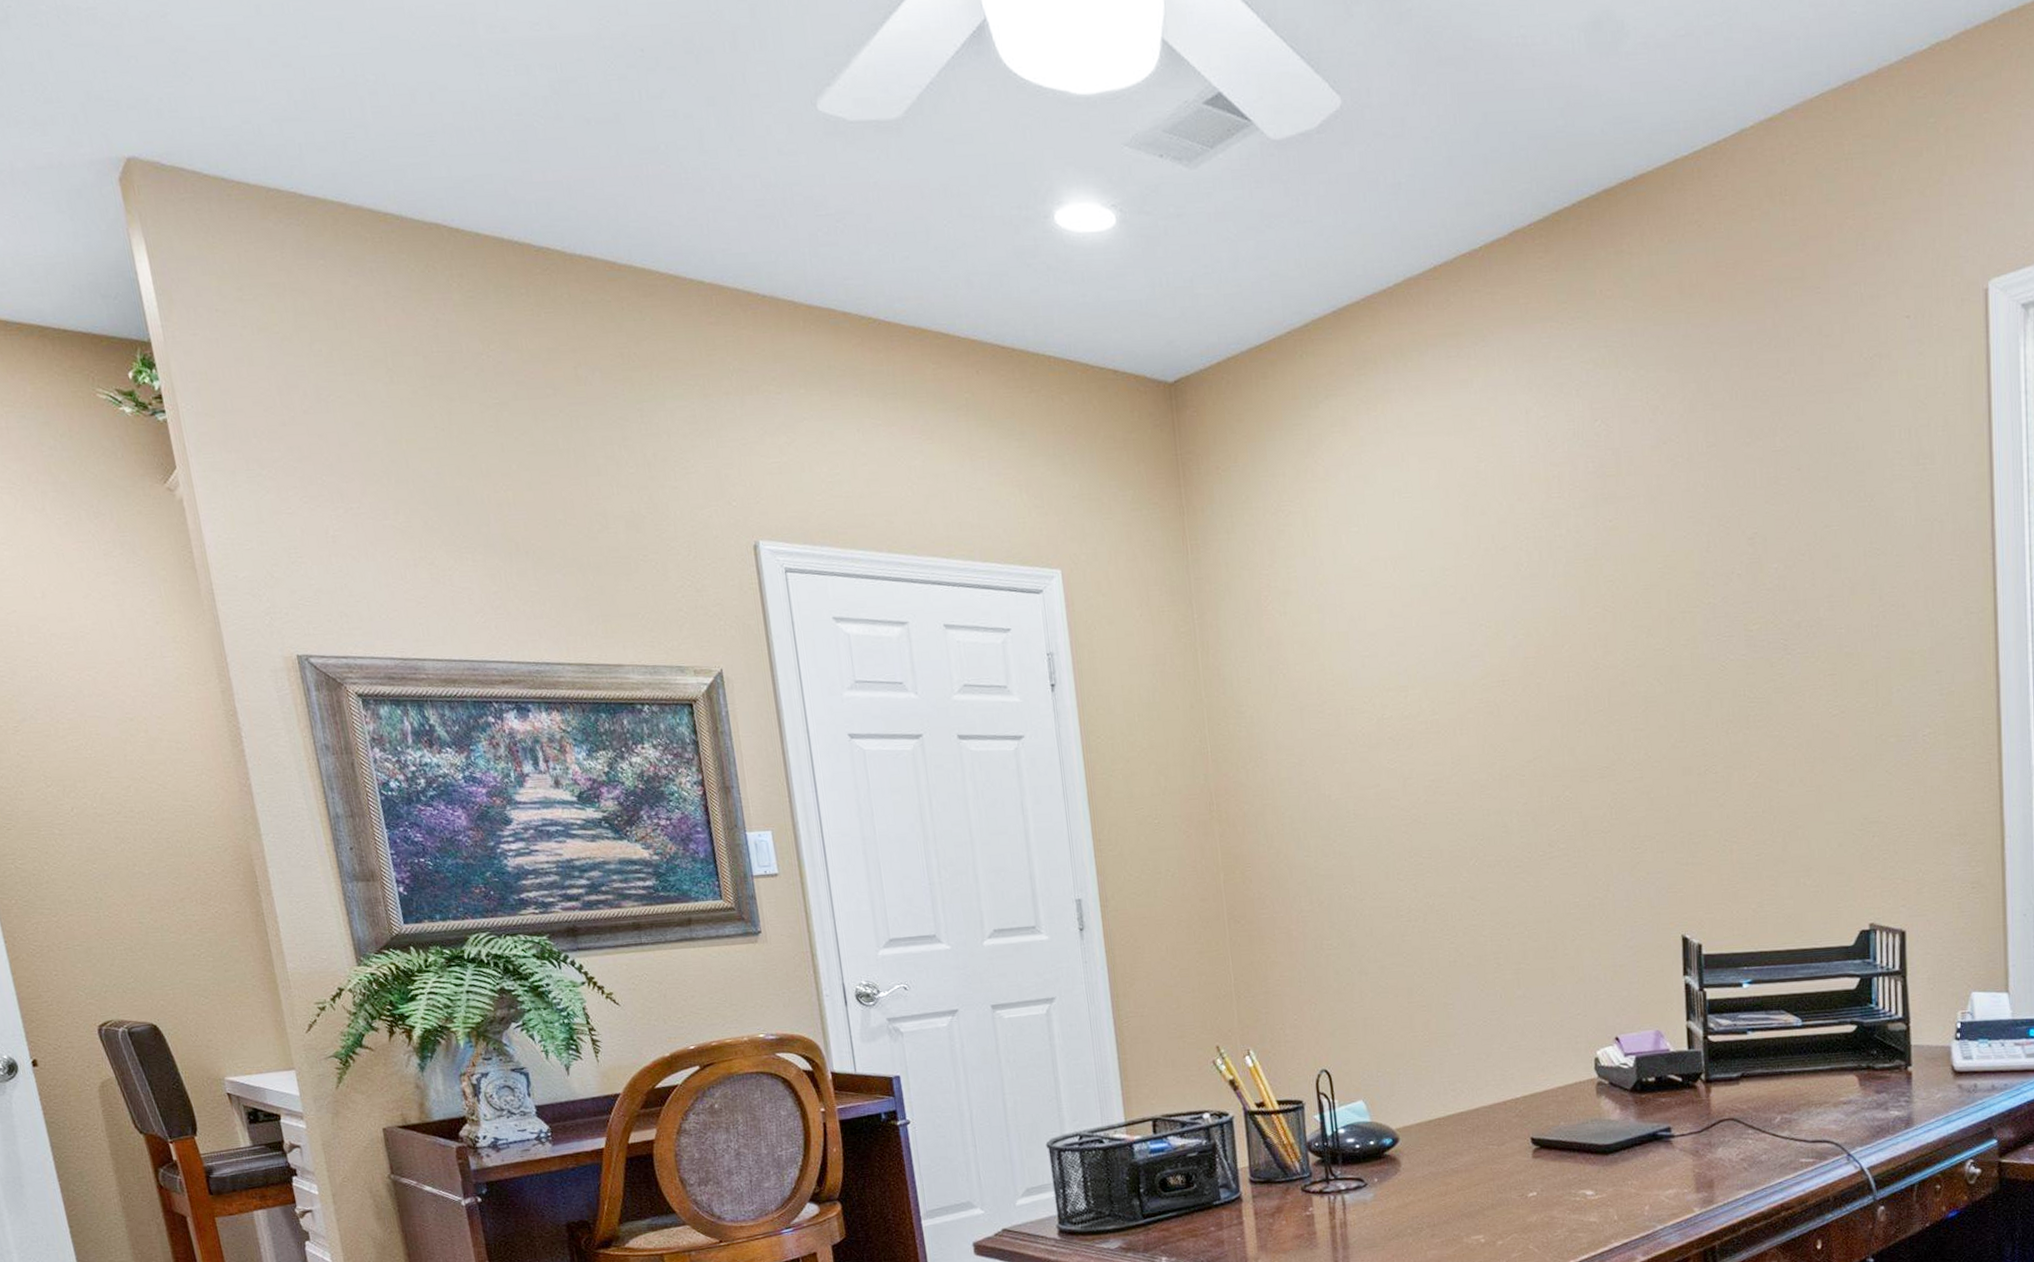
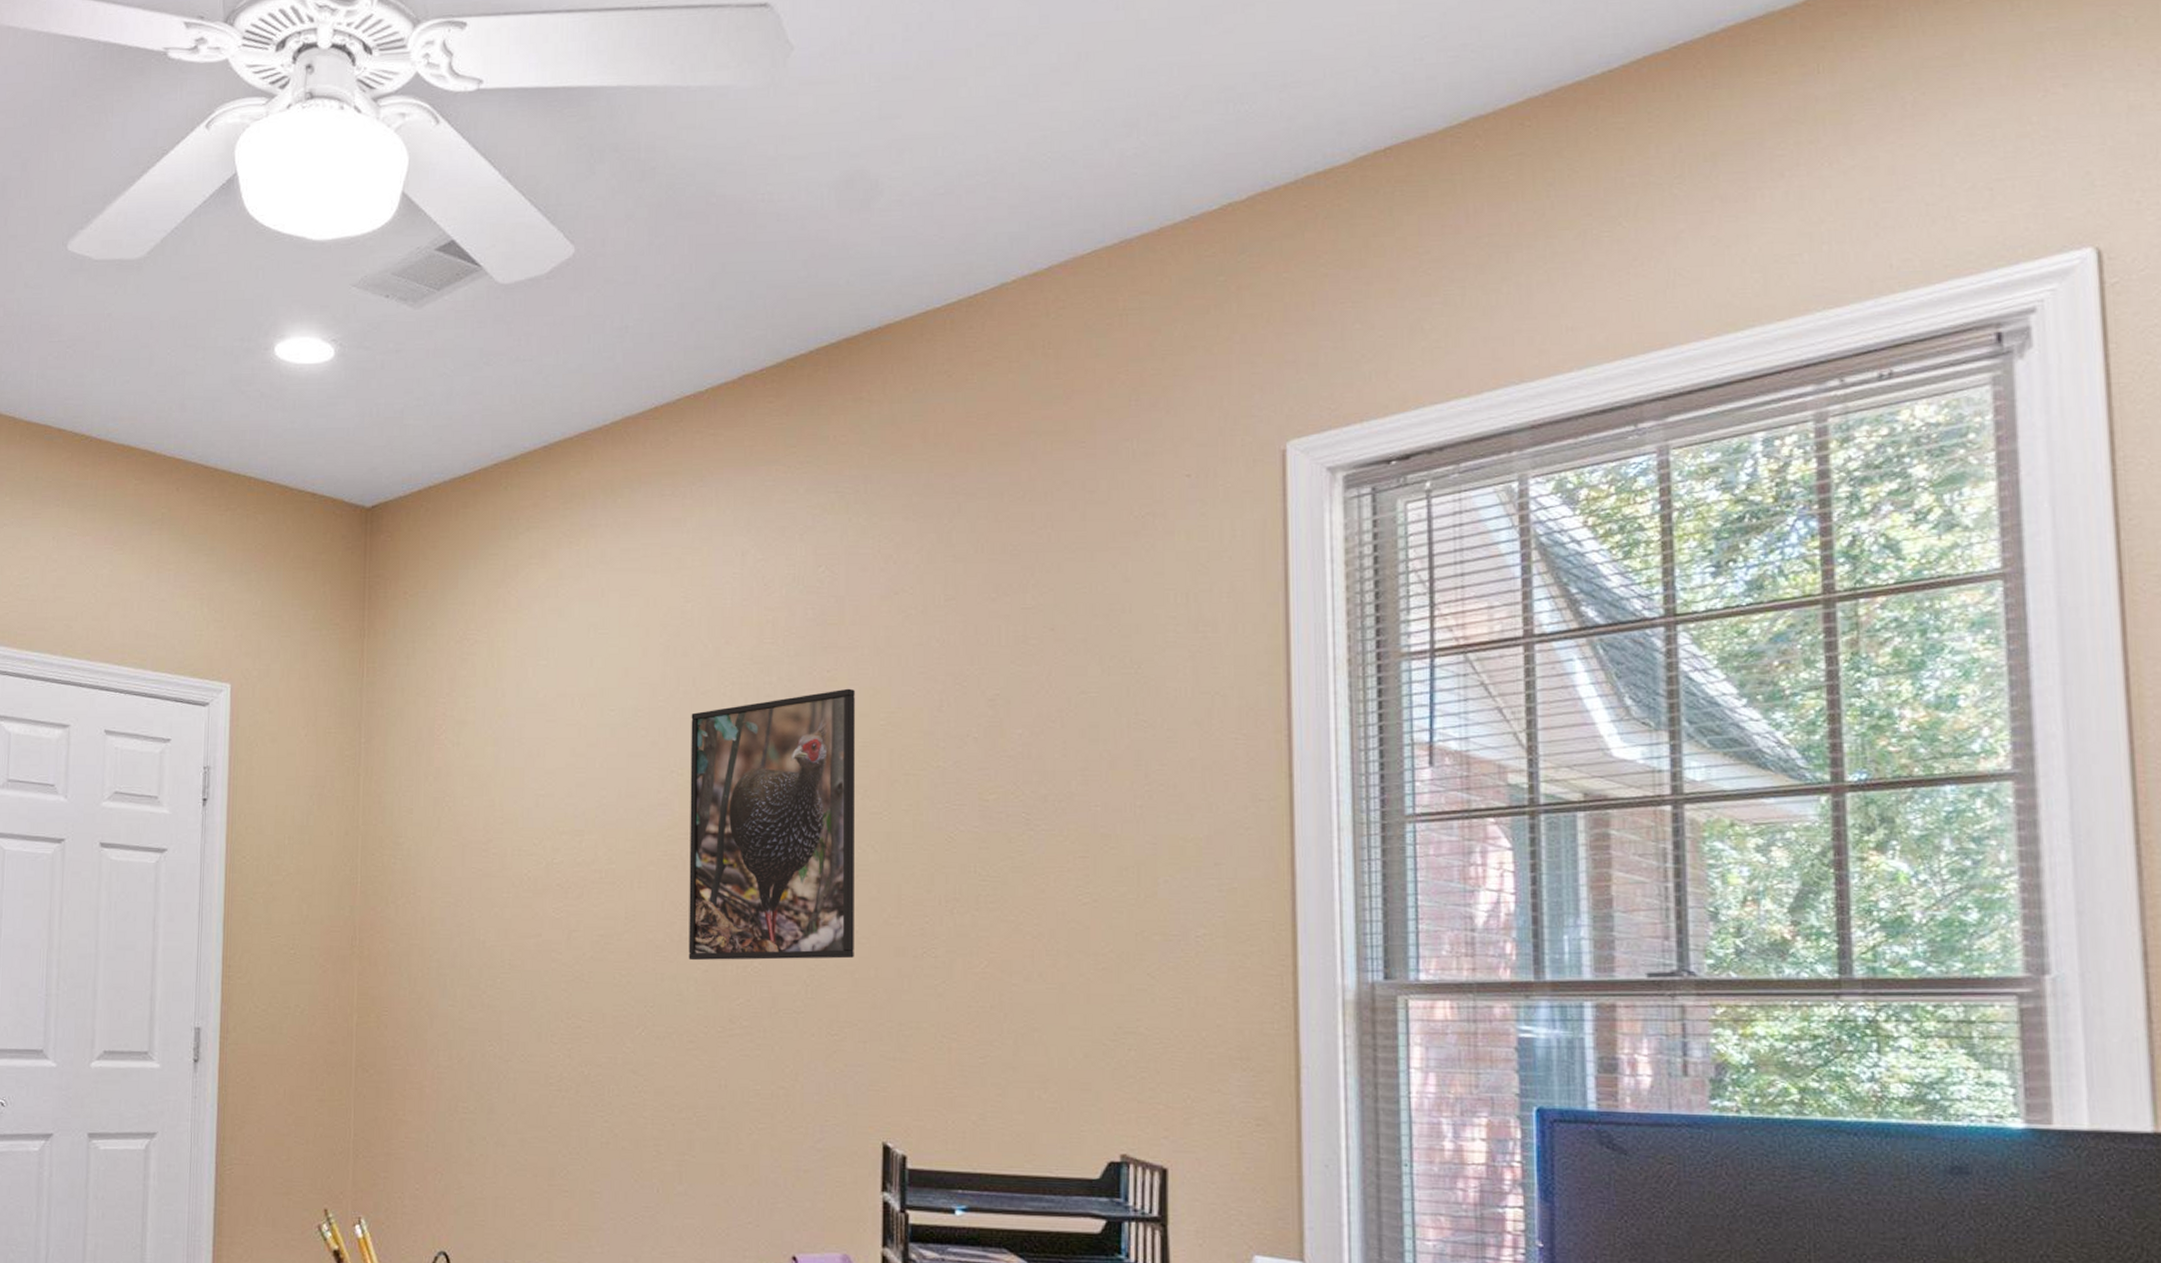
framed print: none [1493,536,1649,796] -> present [688,688,855,961]

